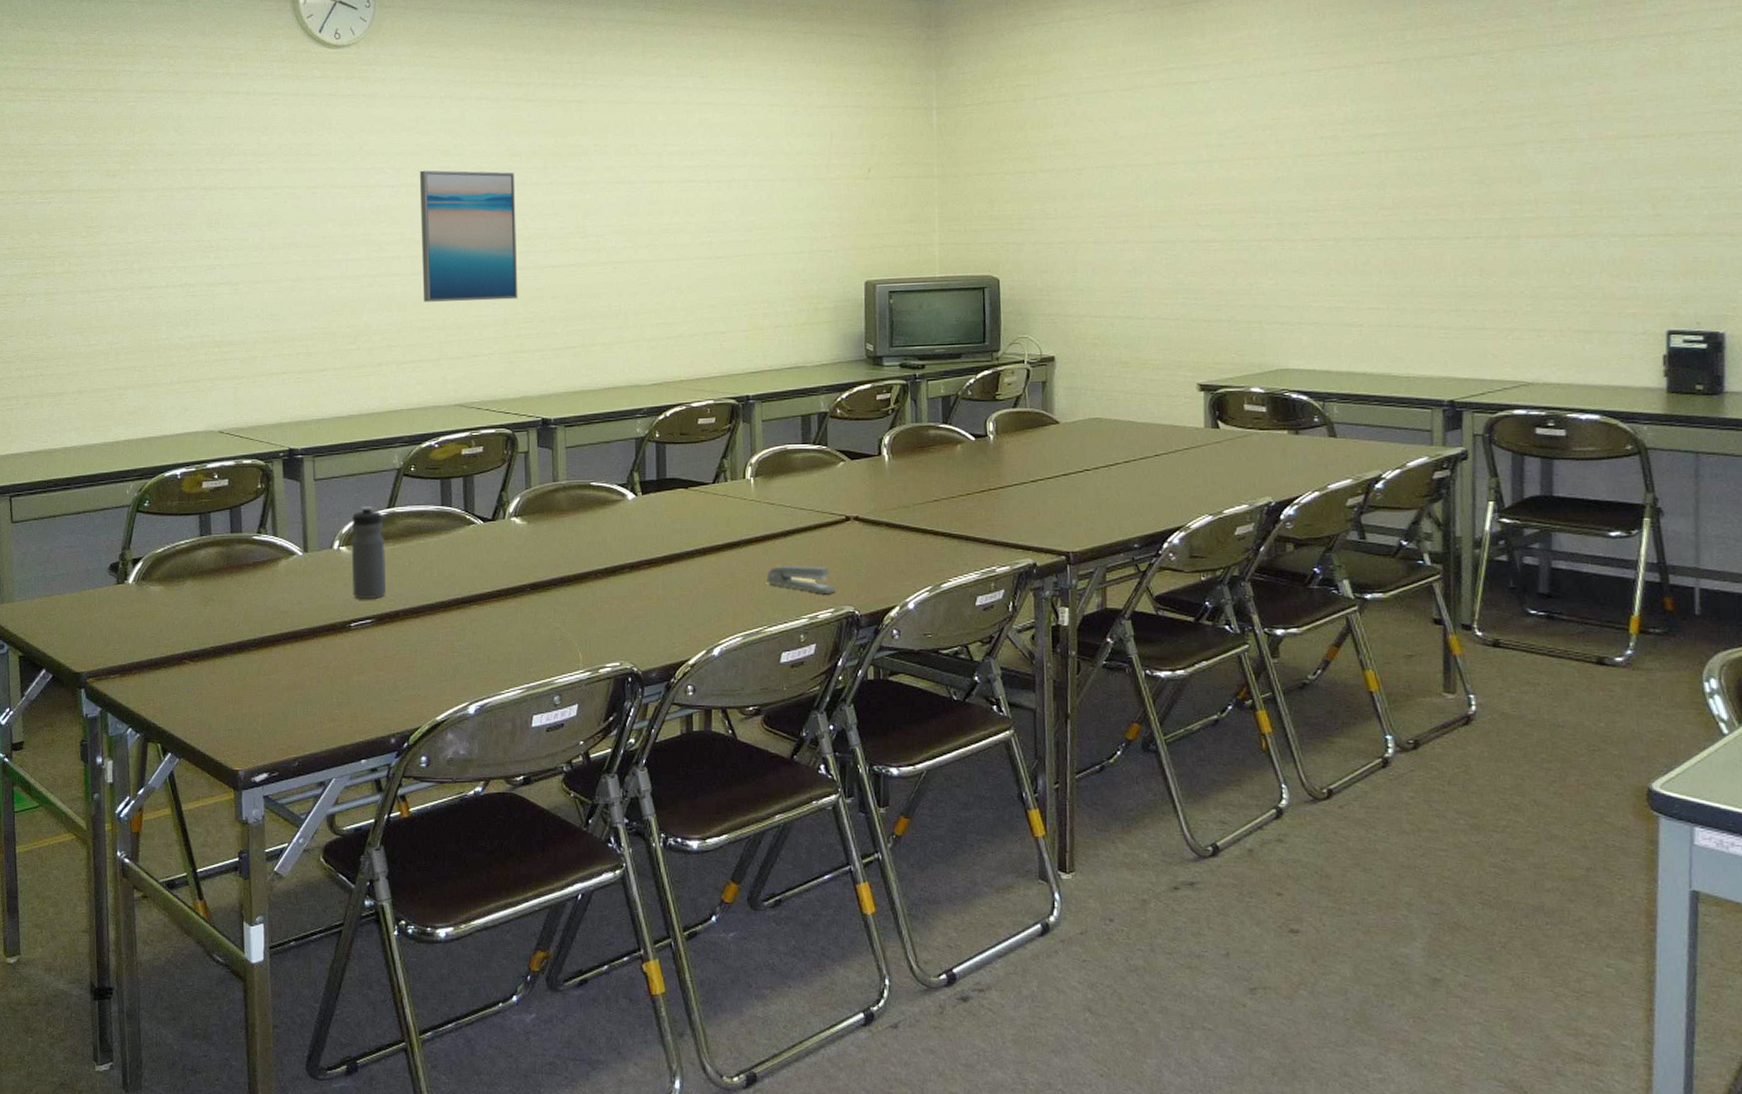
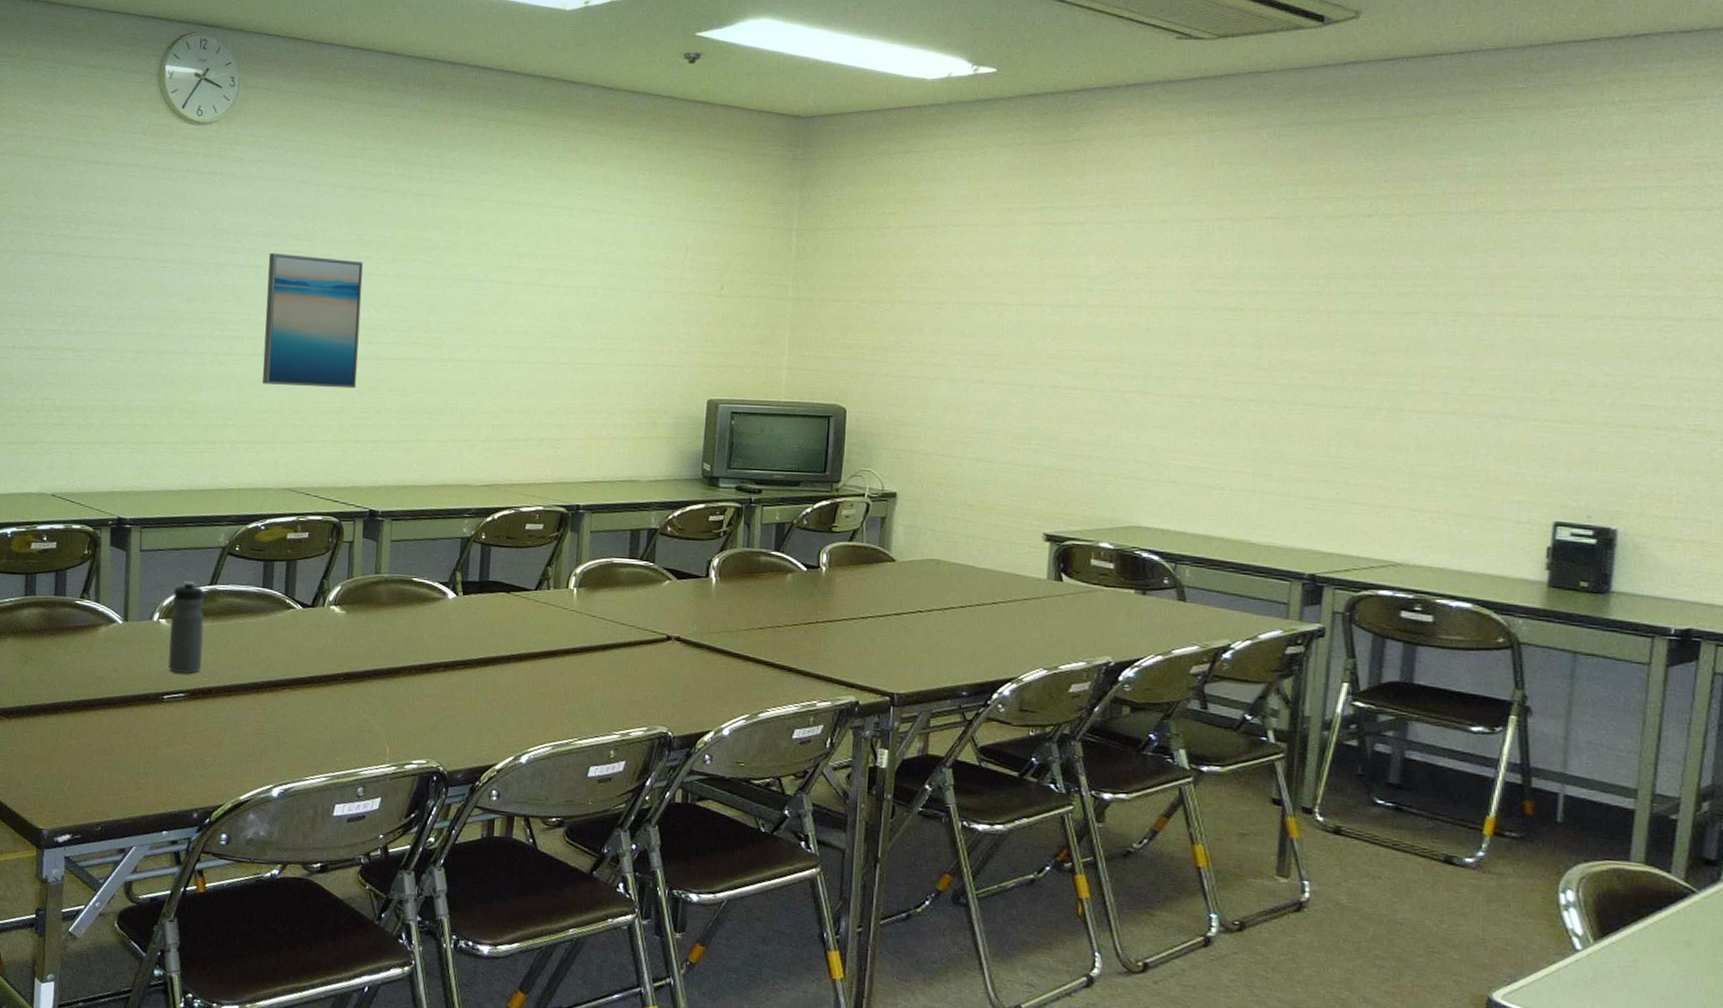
stapler: present [766,564,835,595] -> none [581,679,650,713]

